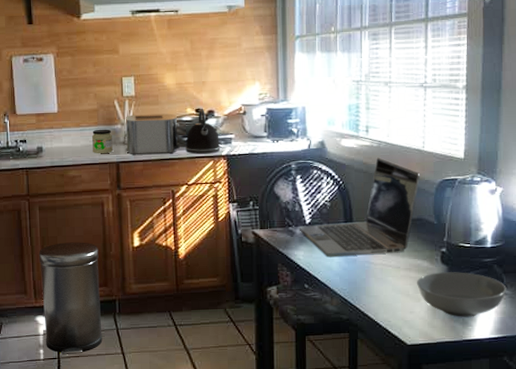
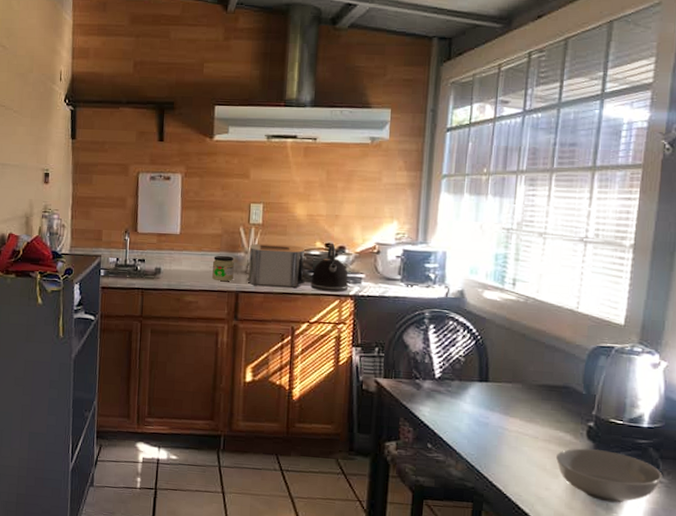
pedal bin: present [39,242,103,355] -> none [144,369,208,487]
laptop: present [299,157,421,258] -> none [426,314,571,422]

